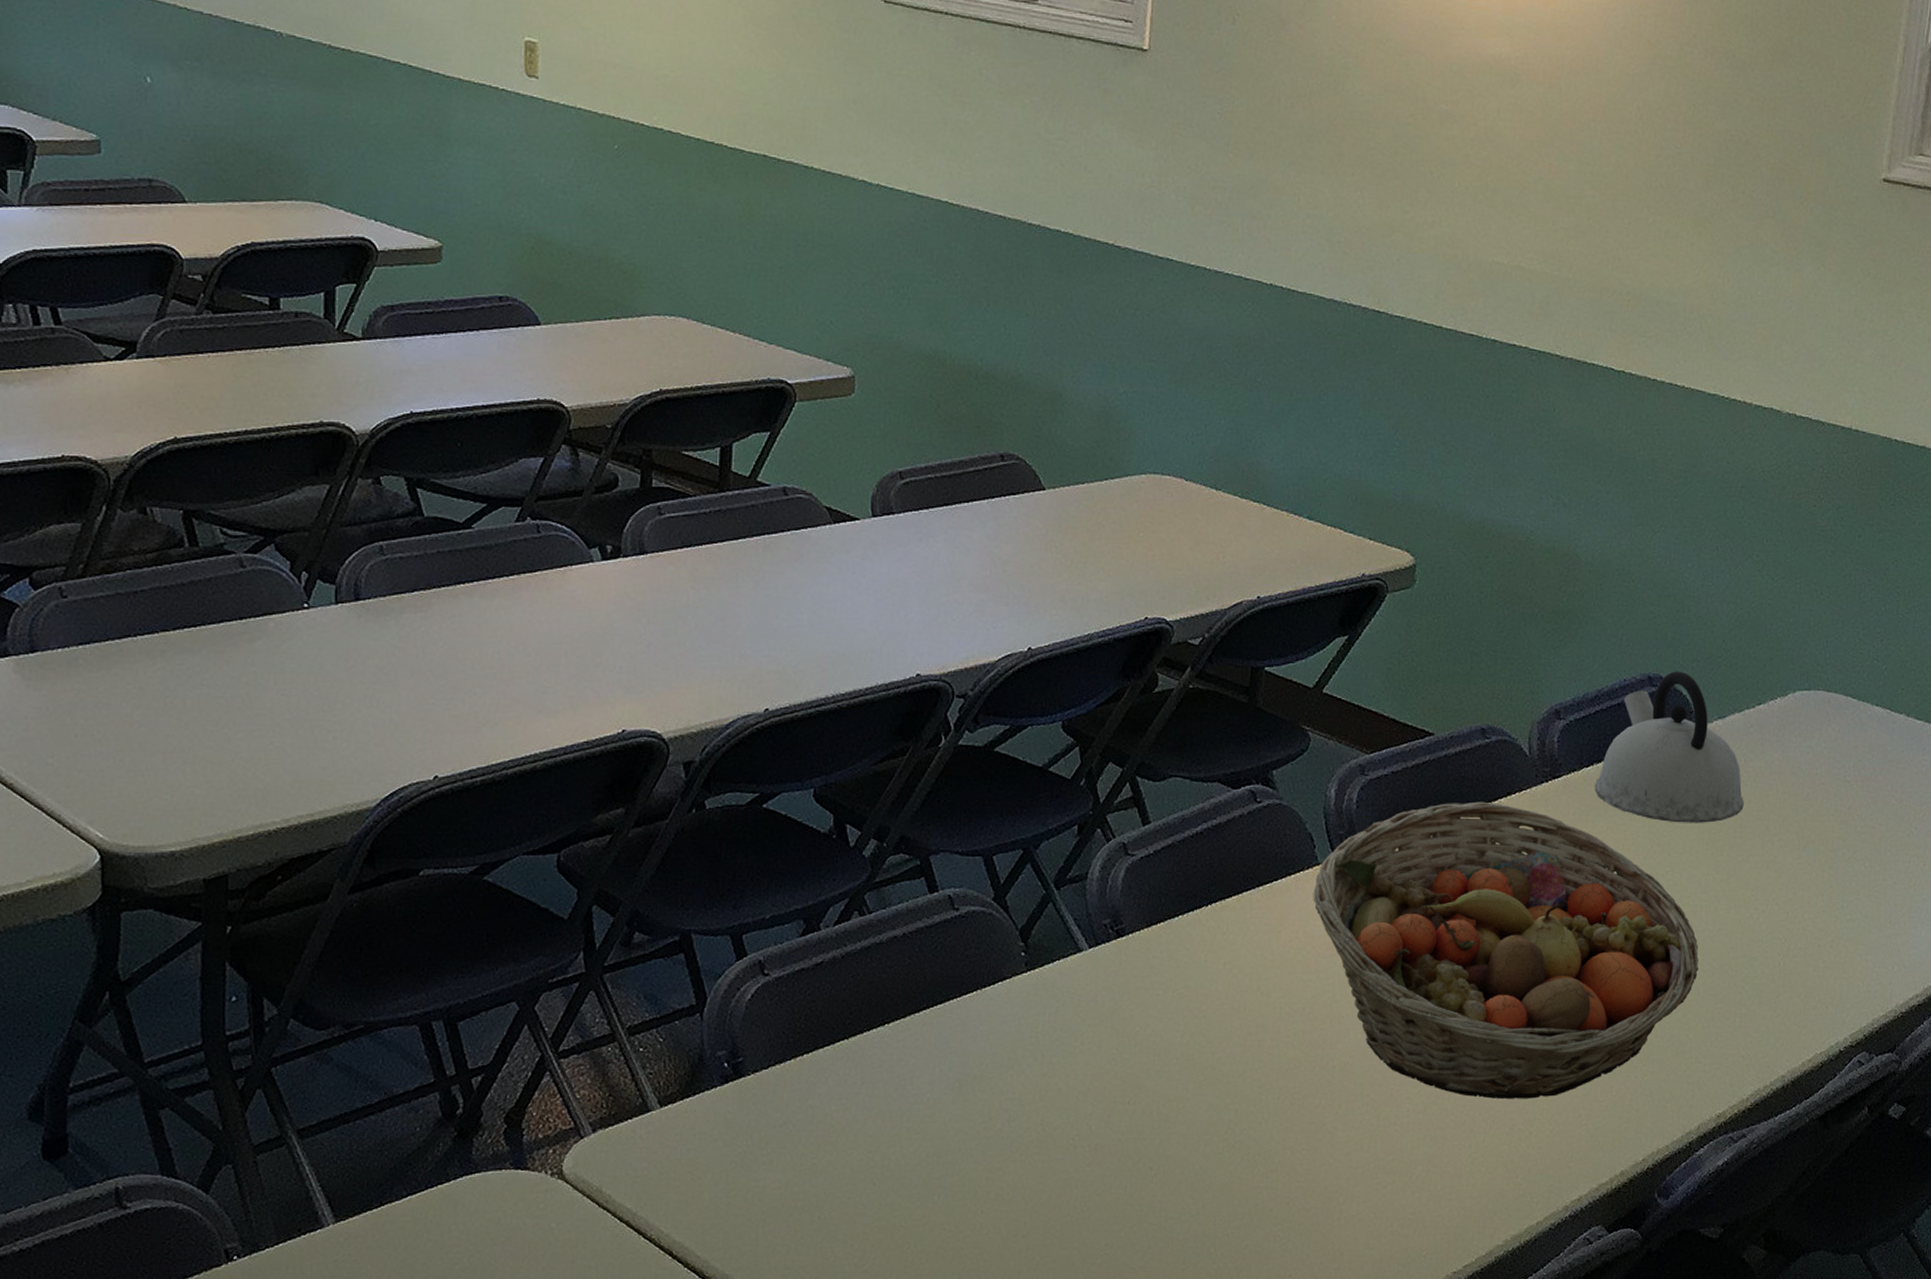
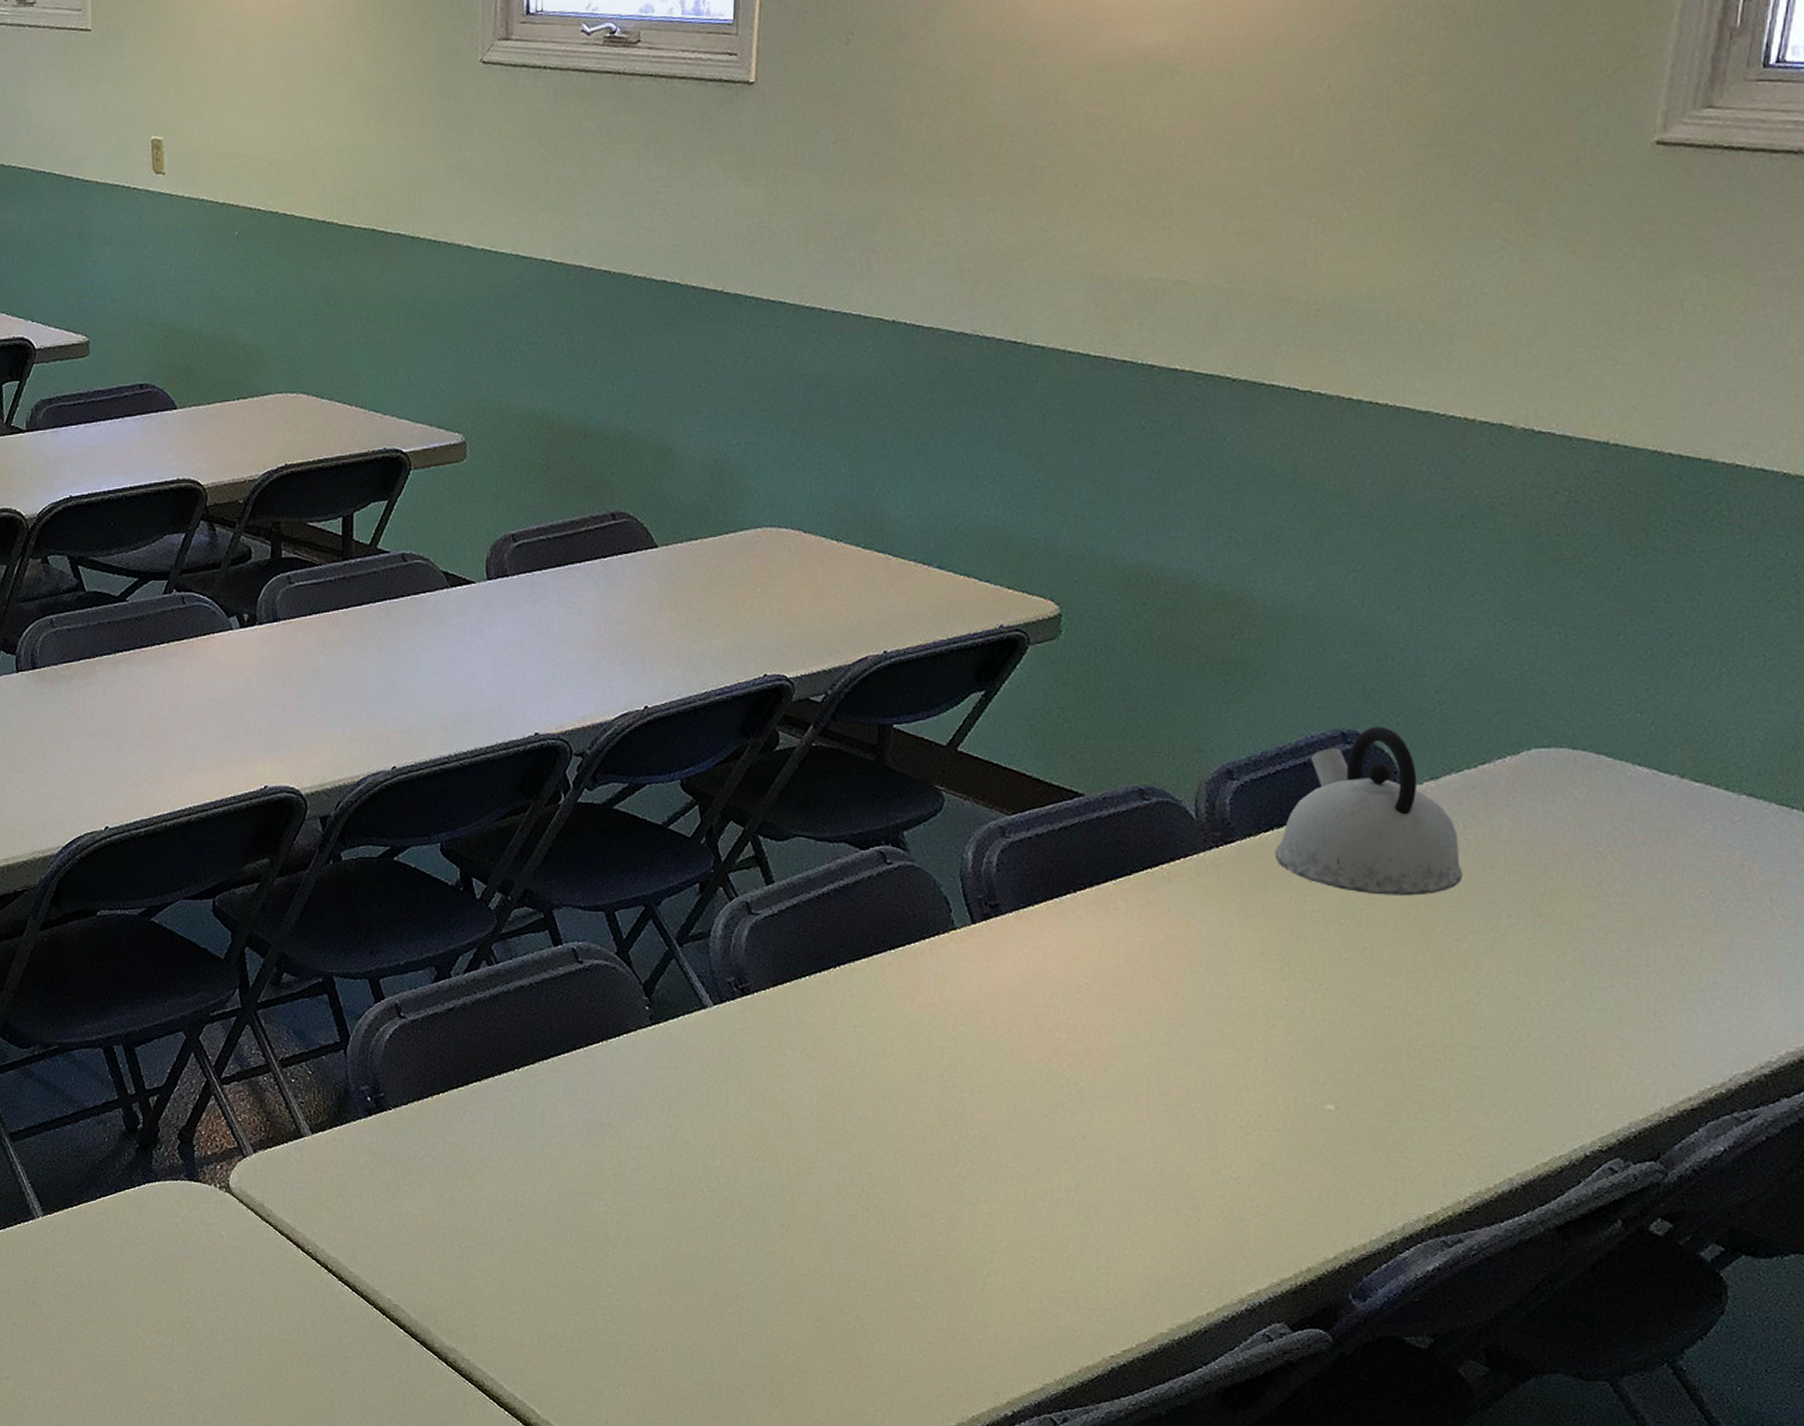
fruit basket: present [1313,801,1699,1100] -> none [949,867,1404,1184]

